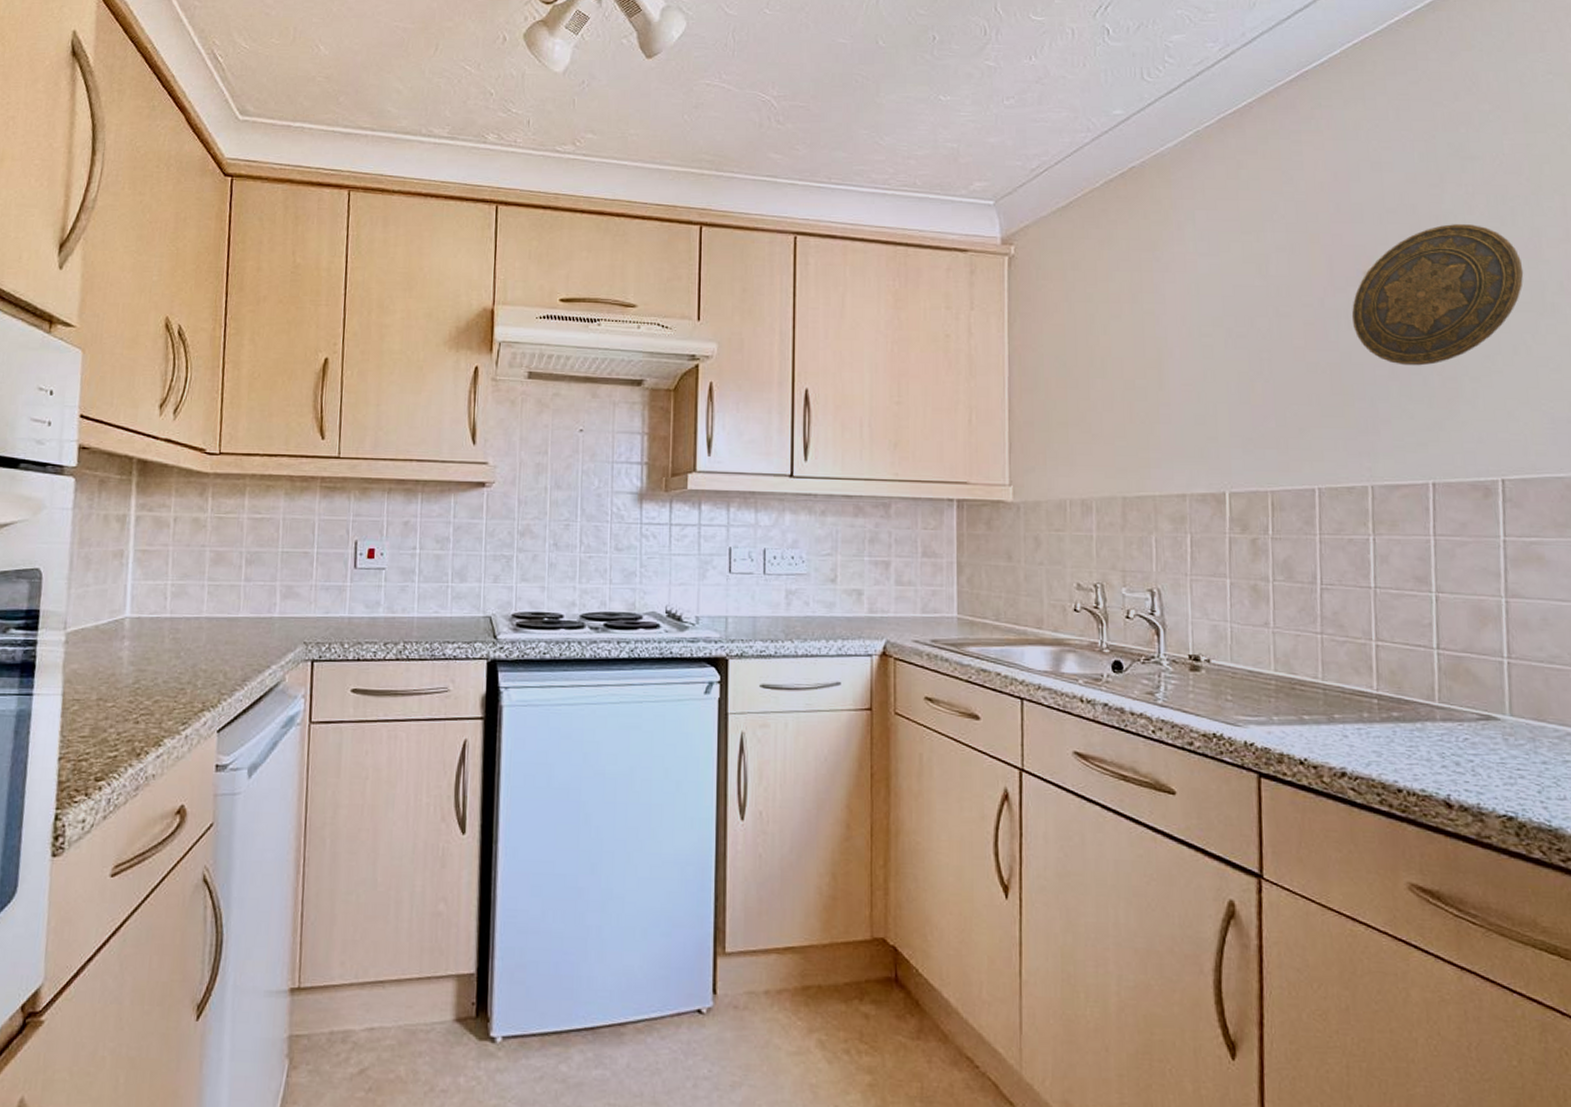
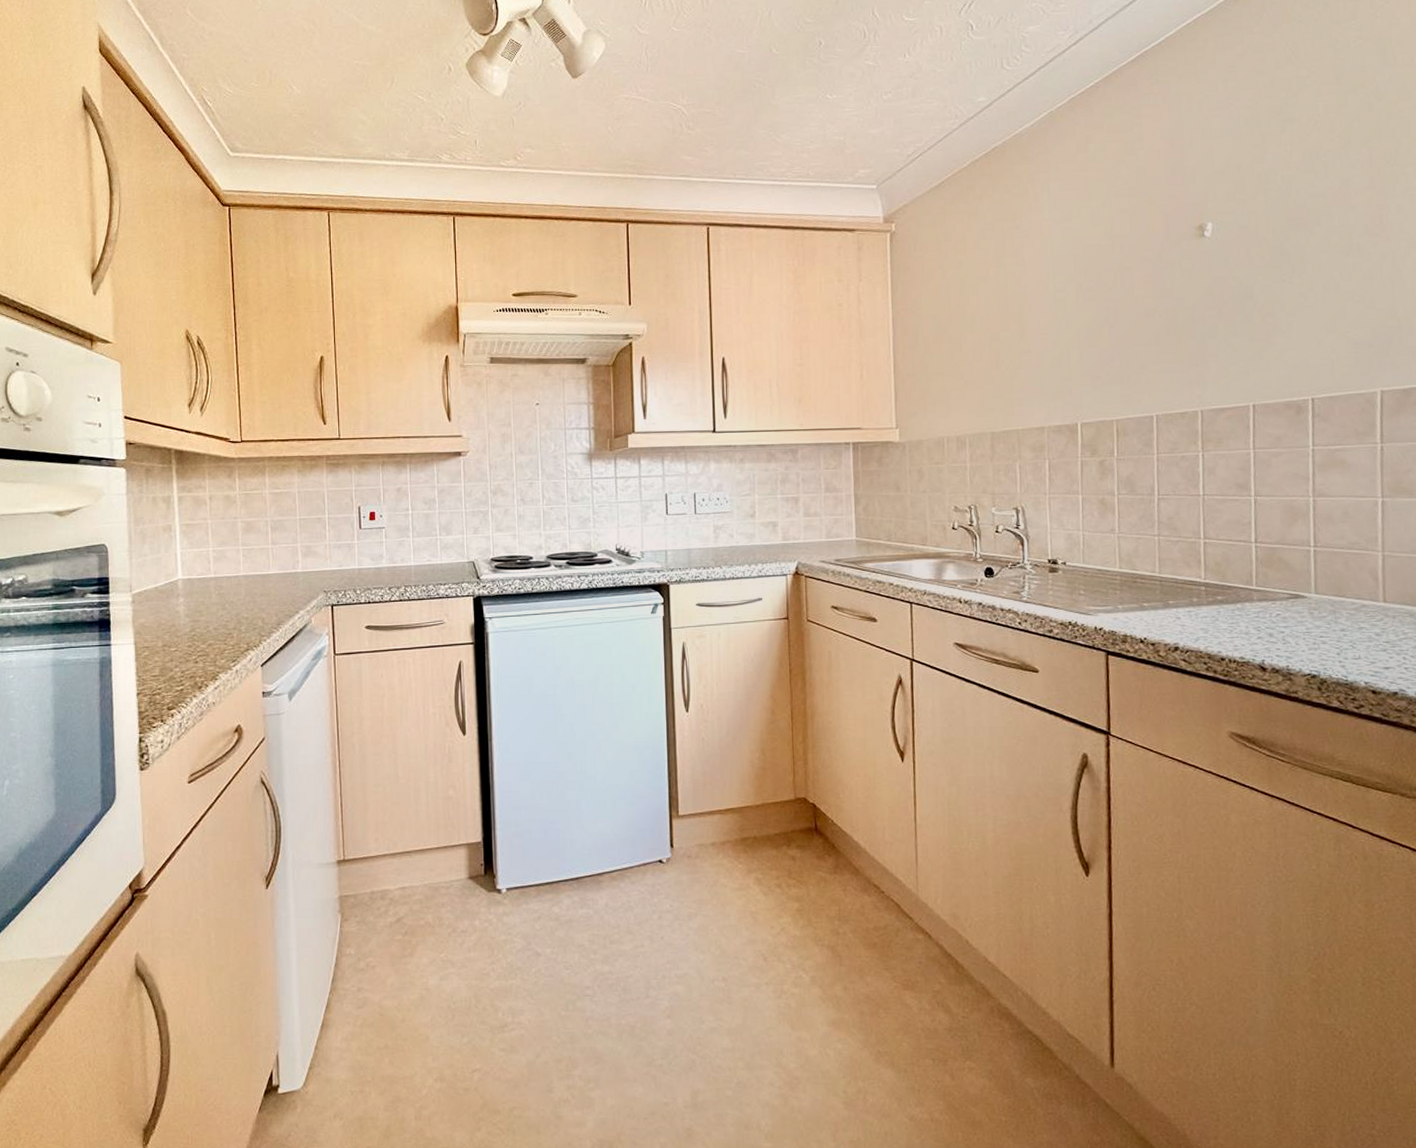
decorative plate: present [1351,224,1524,366] -> none [1184,179,1334,306]

